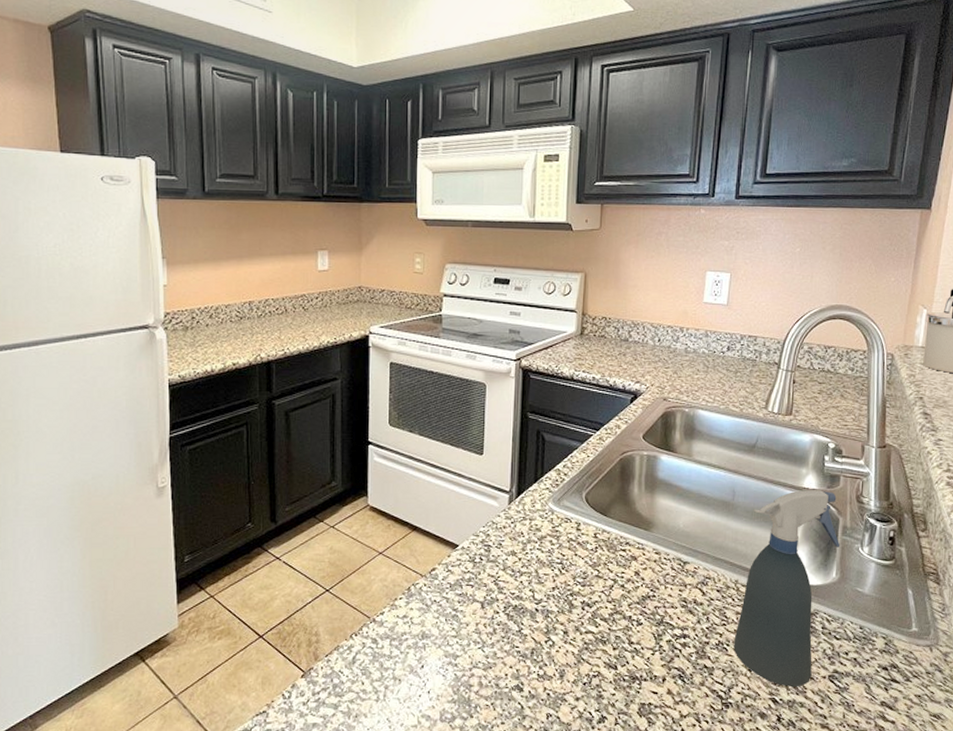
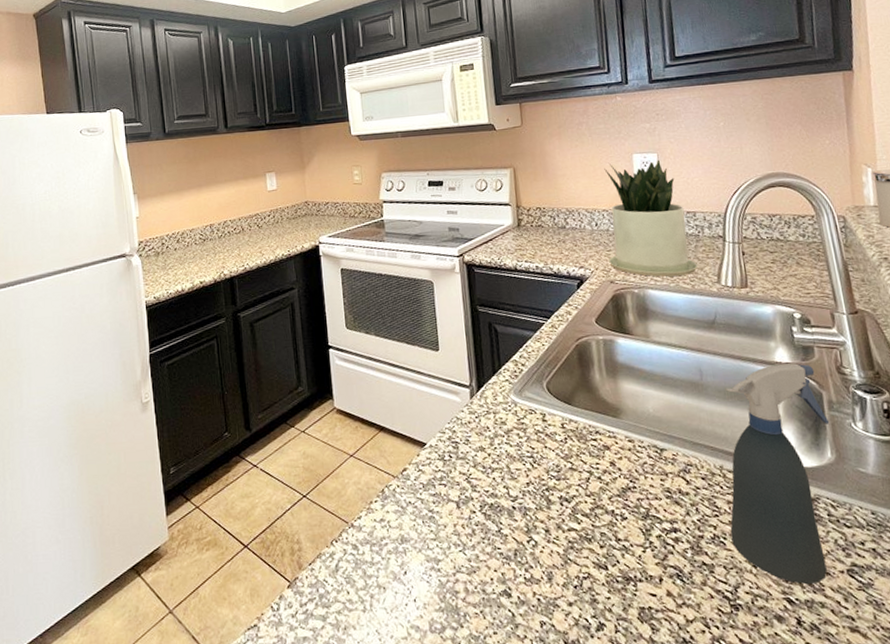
planter: none [664,277,750,398] -> present [604,159,699,277]

